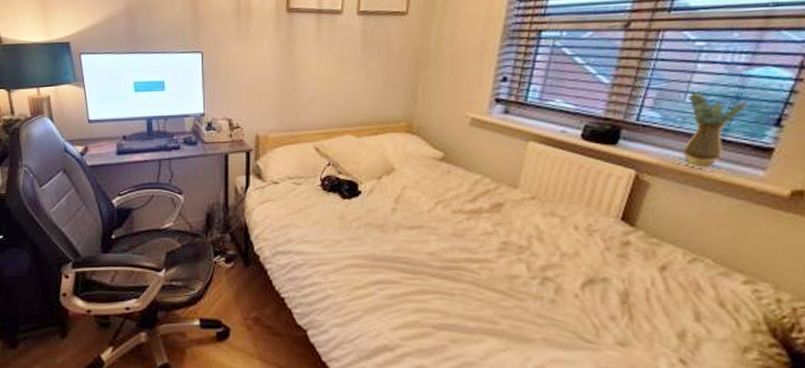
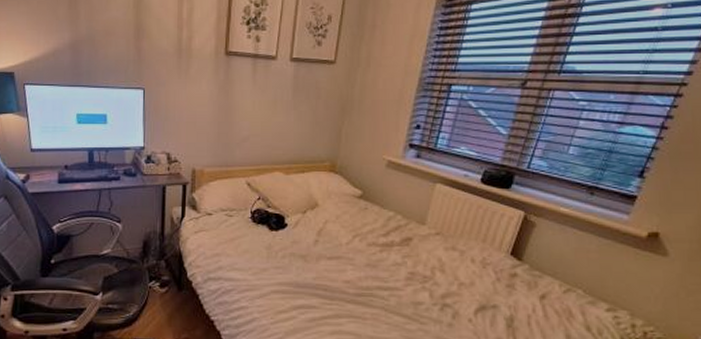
vase: present [682,90,747,168] -> none [563,144,618,211]

